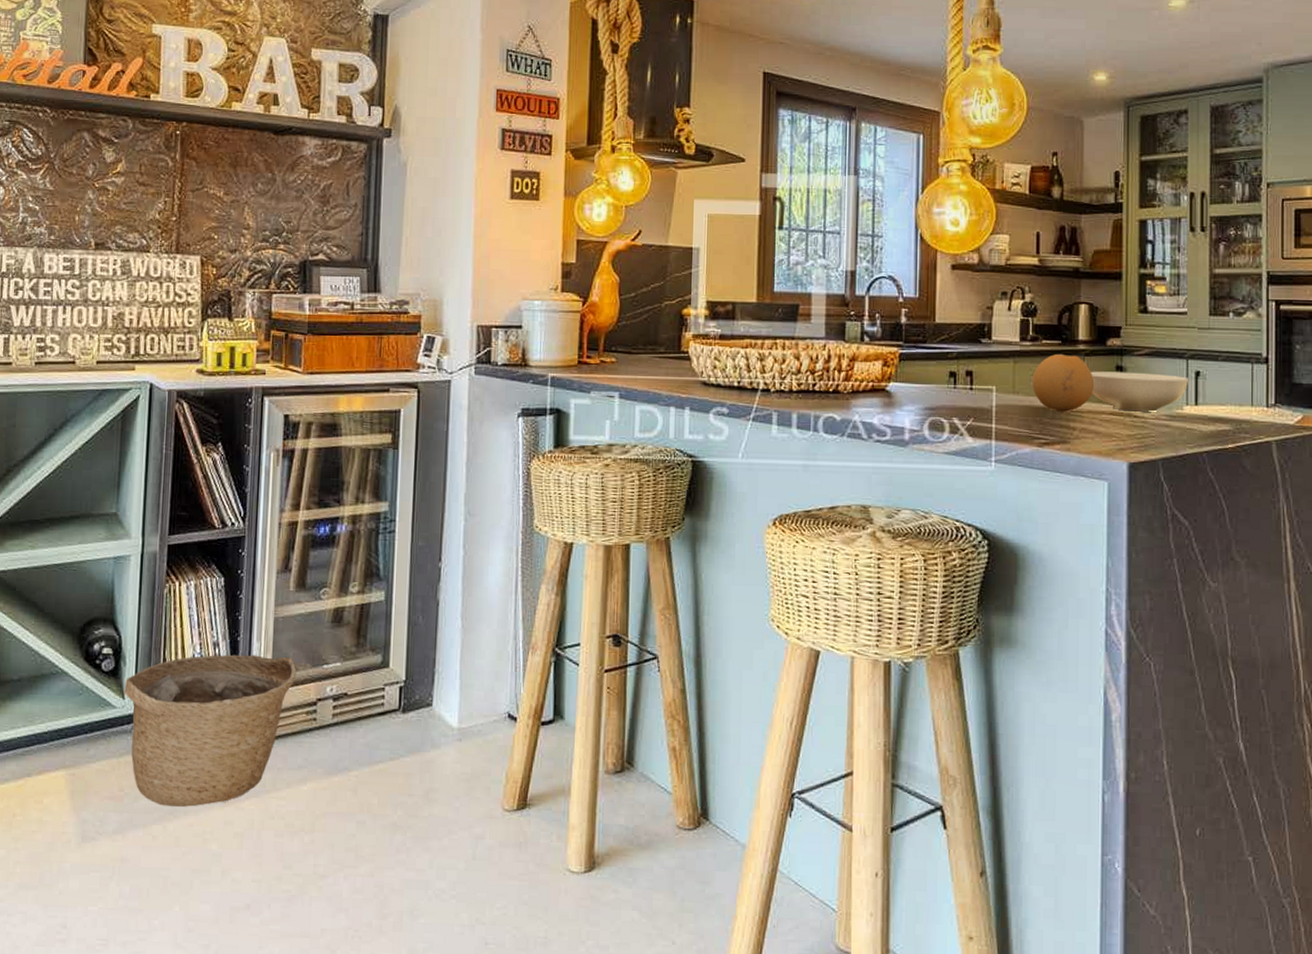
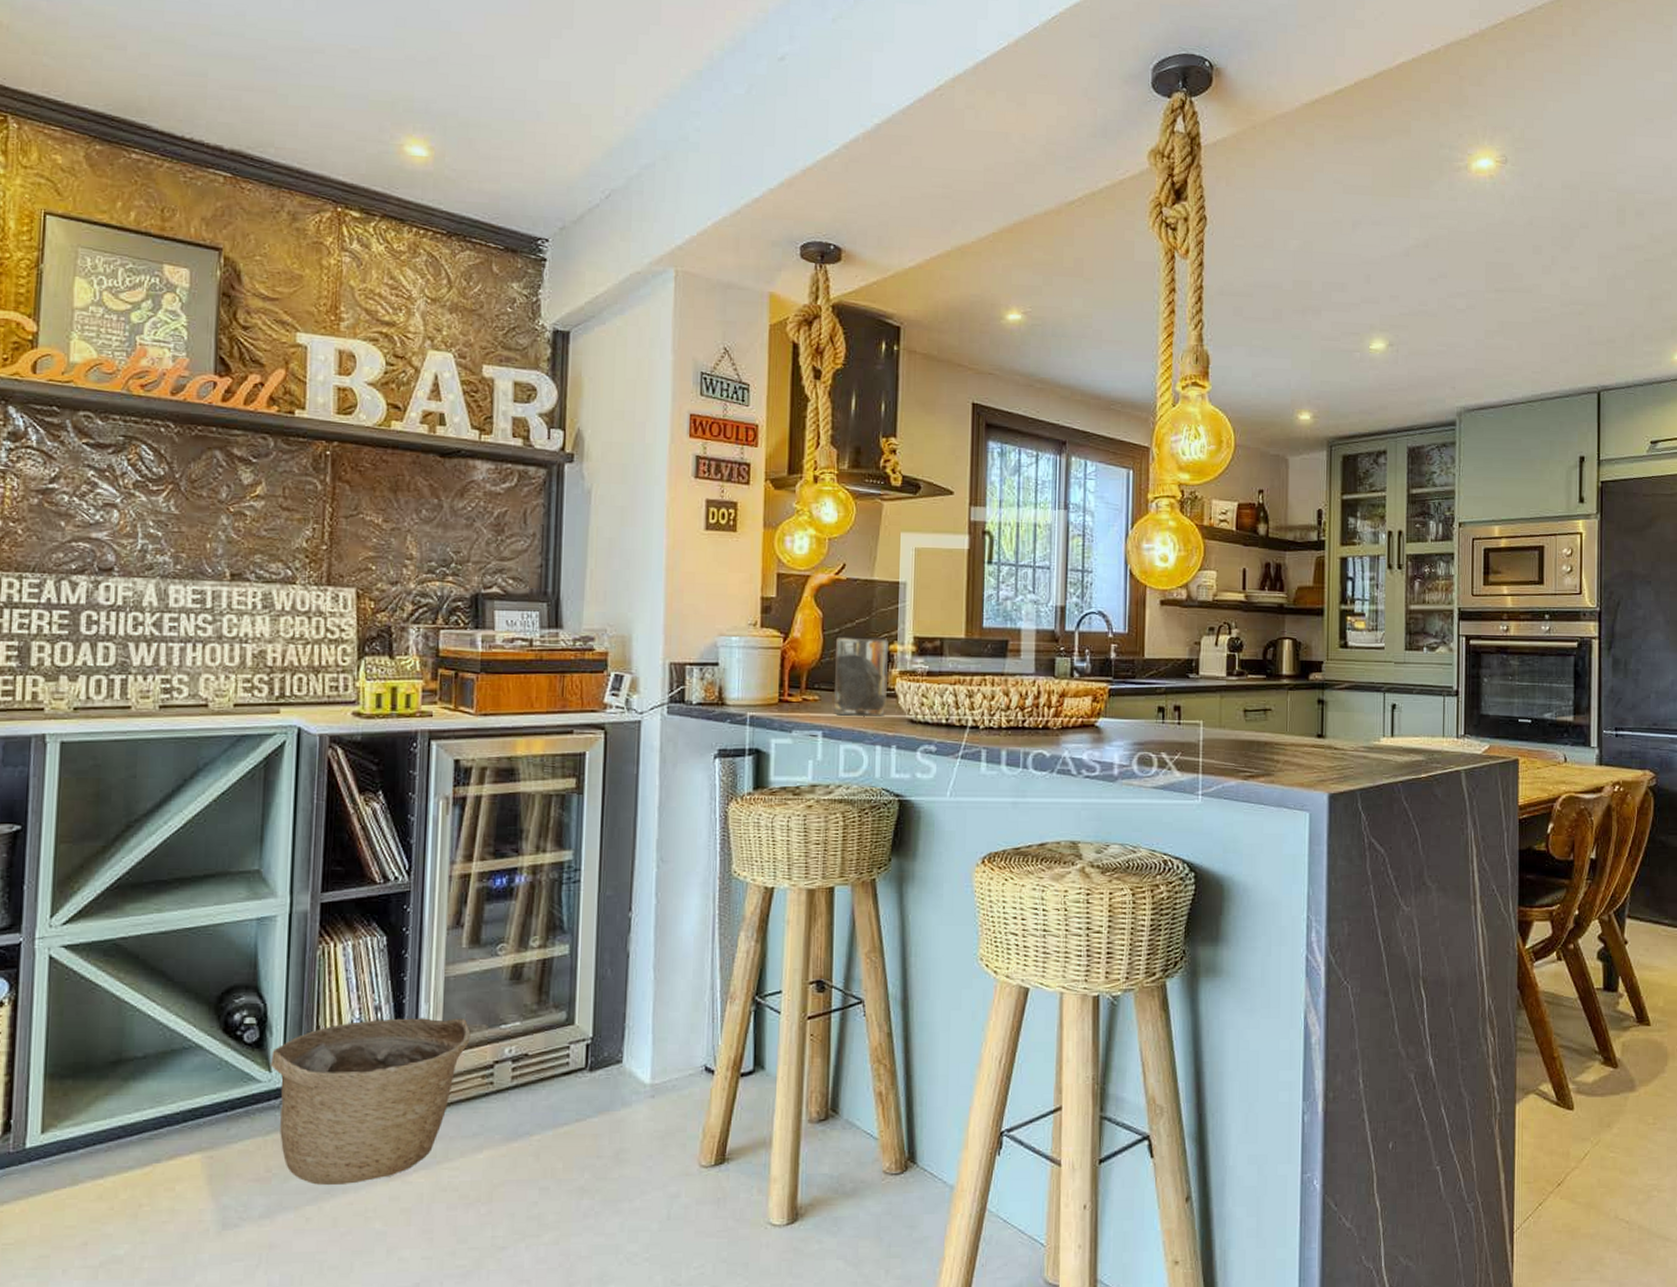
jar: none [629,299,682,378] -> present [833,635,888,716]
fruit: present [1032,353,1095,412] -> none [1238,688,1298,745]
bowl: present [1091,371,1189,412] -> none [1294,705,1386,744]

